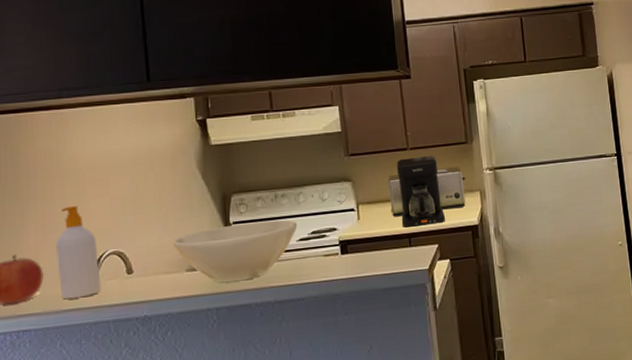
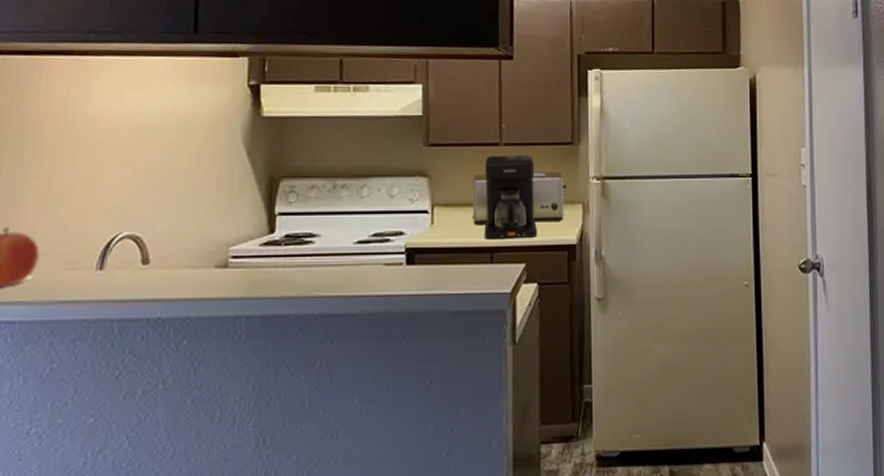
soap bottle: present [56,206,101,300] -> none [57,175,109,288]
bowl: present [172,220,297,284] -> none [201,215,356,286]

